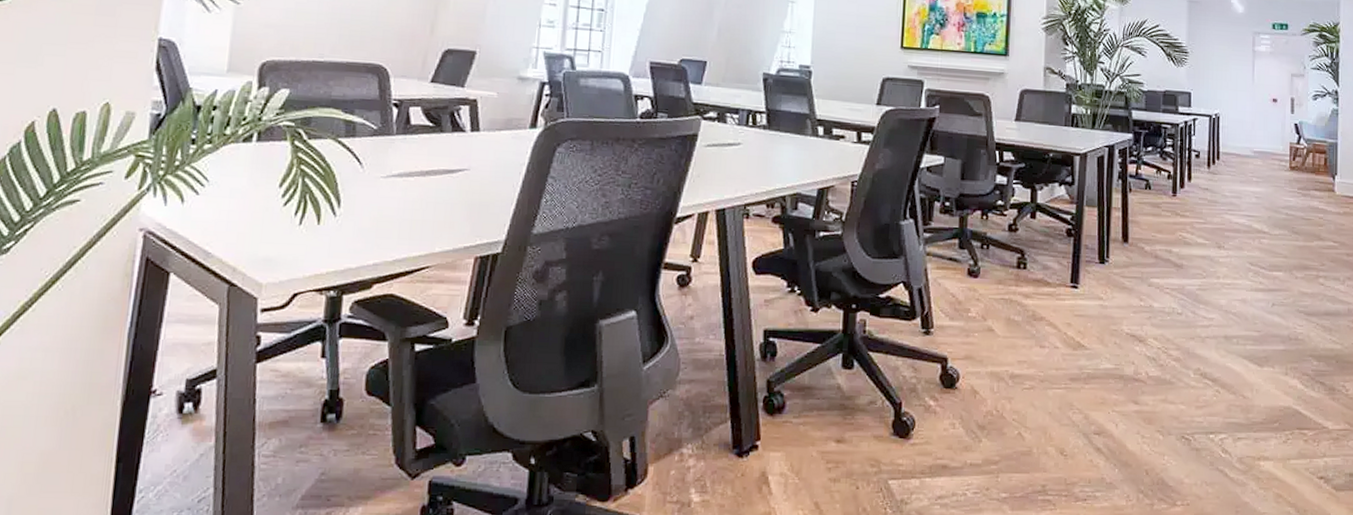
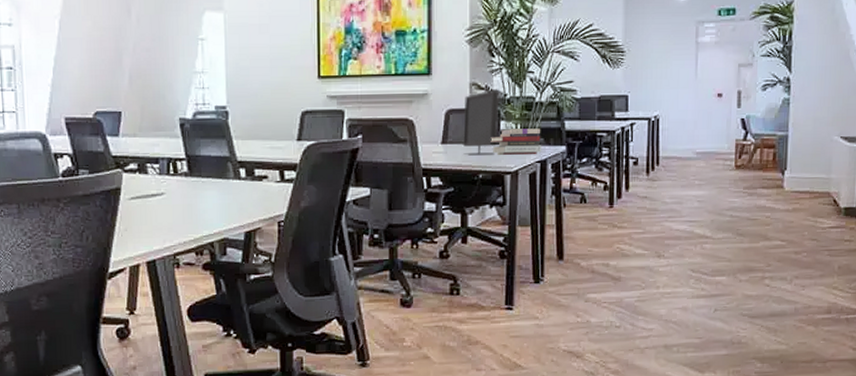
monitor: none [1035,75,1072,136] -> present [463,90,500,156]
books: none [1062,112,1110,140] -> present [491,128,542,156]

